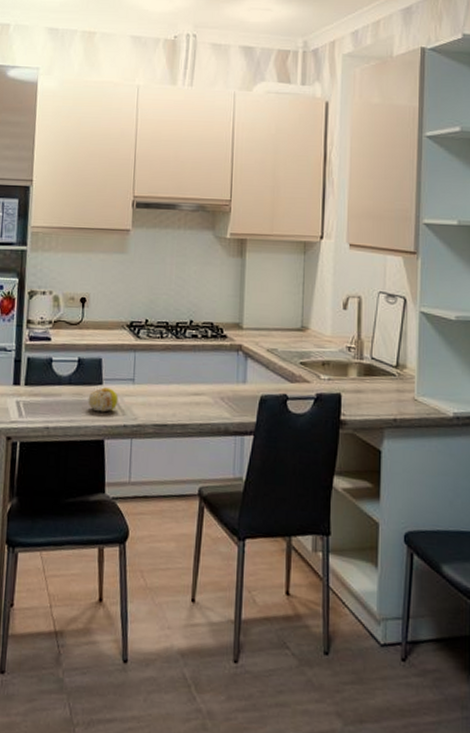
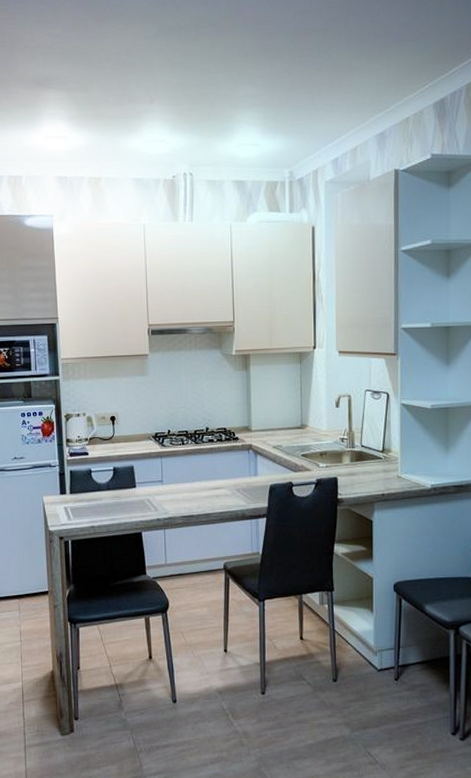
fruit: present [88,387,119,412] -> none [125,490,151,510]

